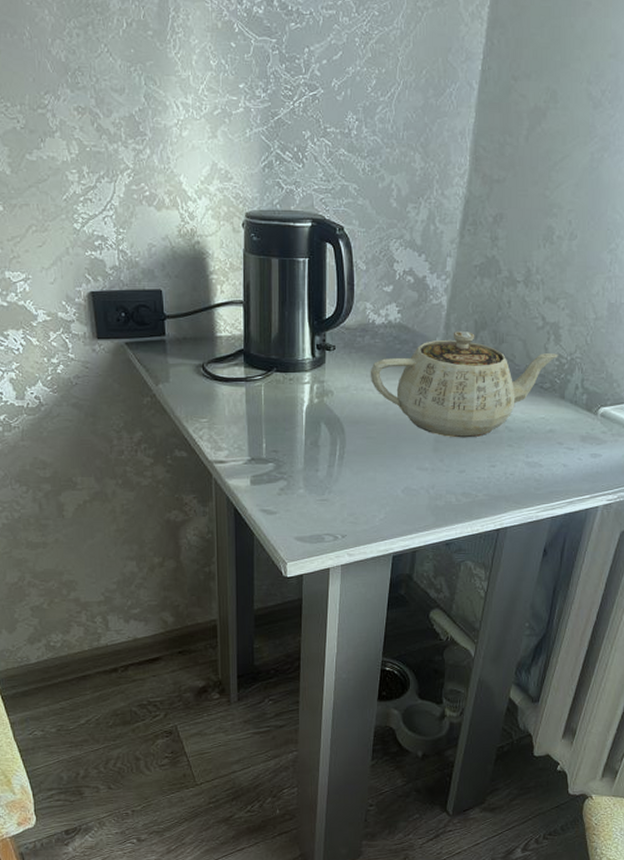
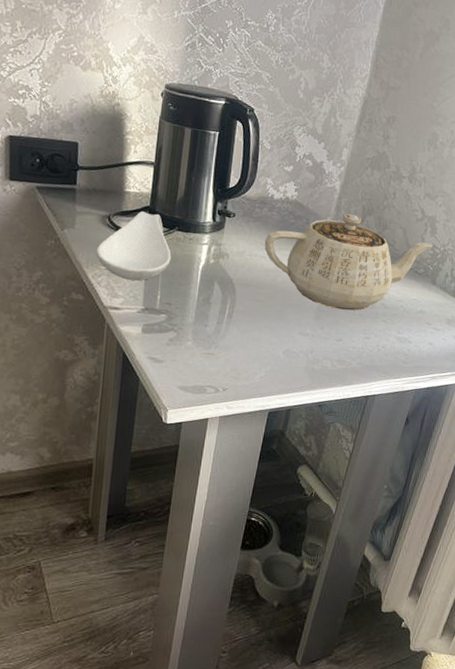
spoon rest: none [194,355,272,430] -> present [96,210,172,281]

